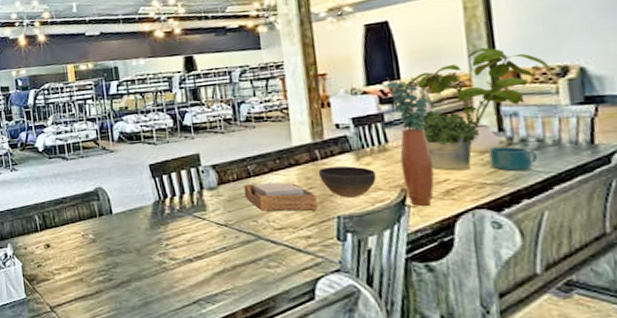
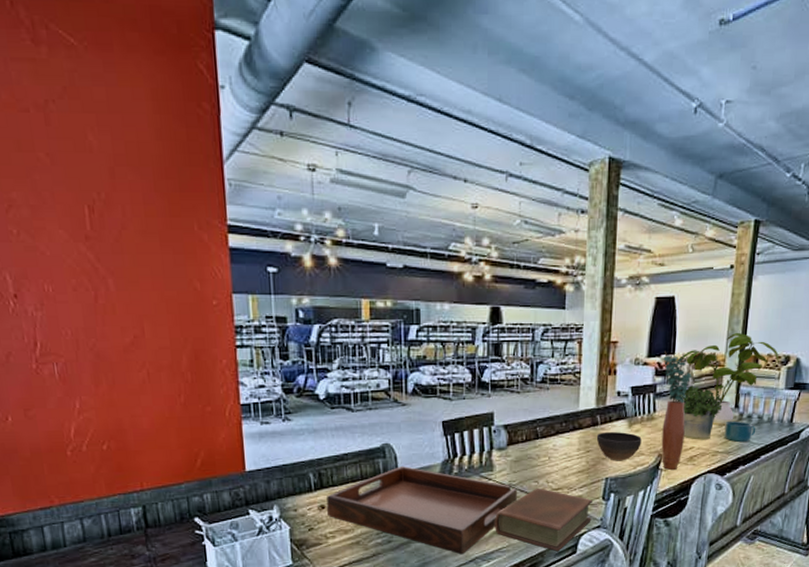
serving tray: none [51,208,237,295] -> present [327,466,518,554]
book: none [214,227,328,297] -> present [495,487,592,552]
napkin holder: present [243,182,318,211] -> none [530,445,592,473]

